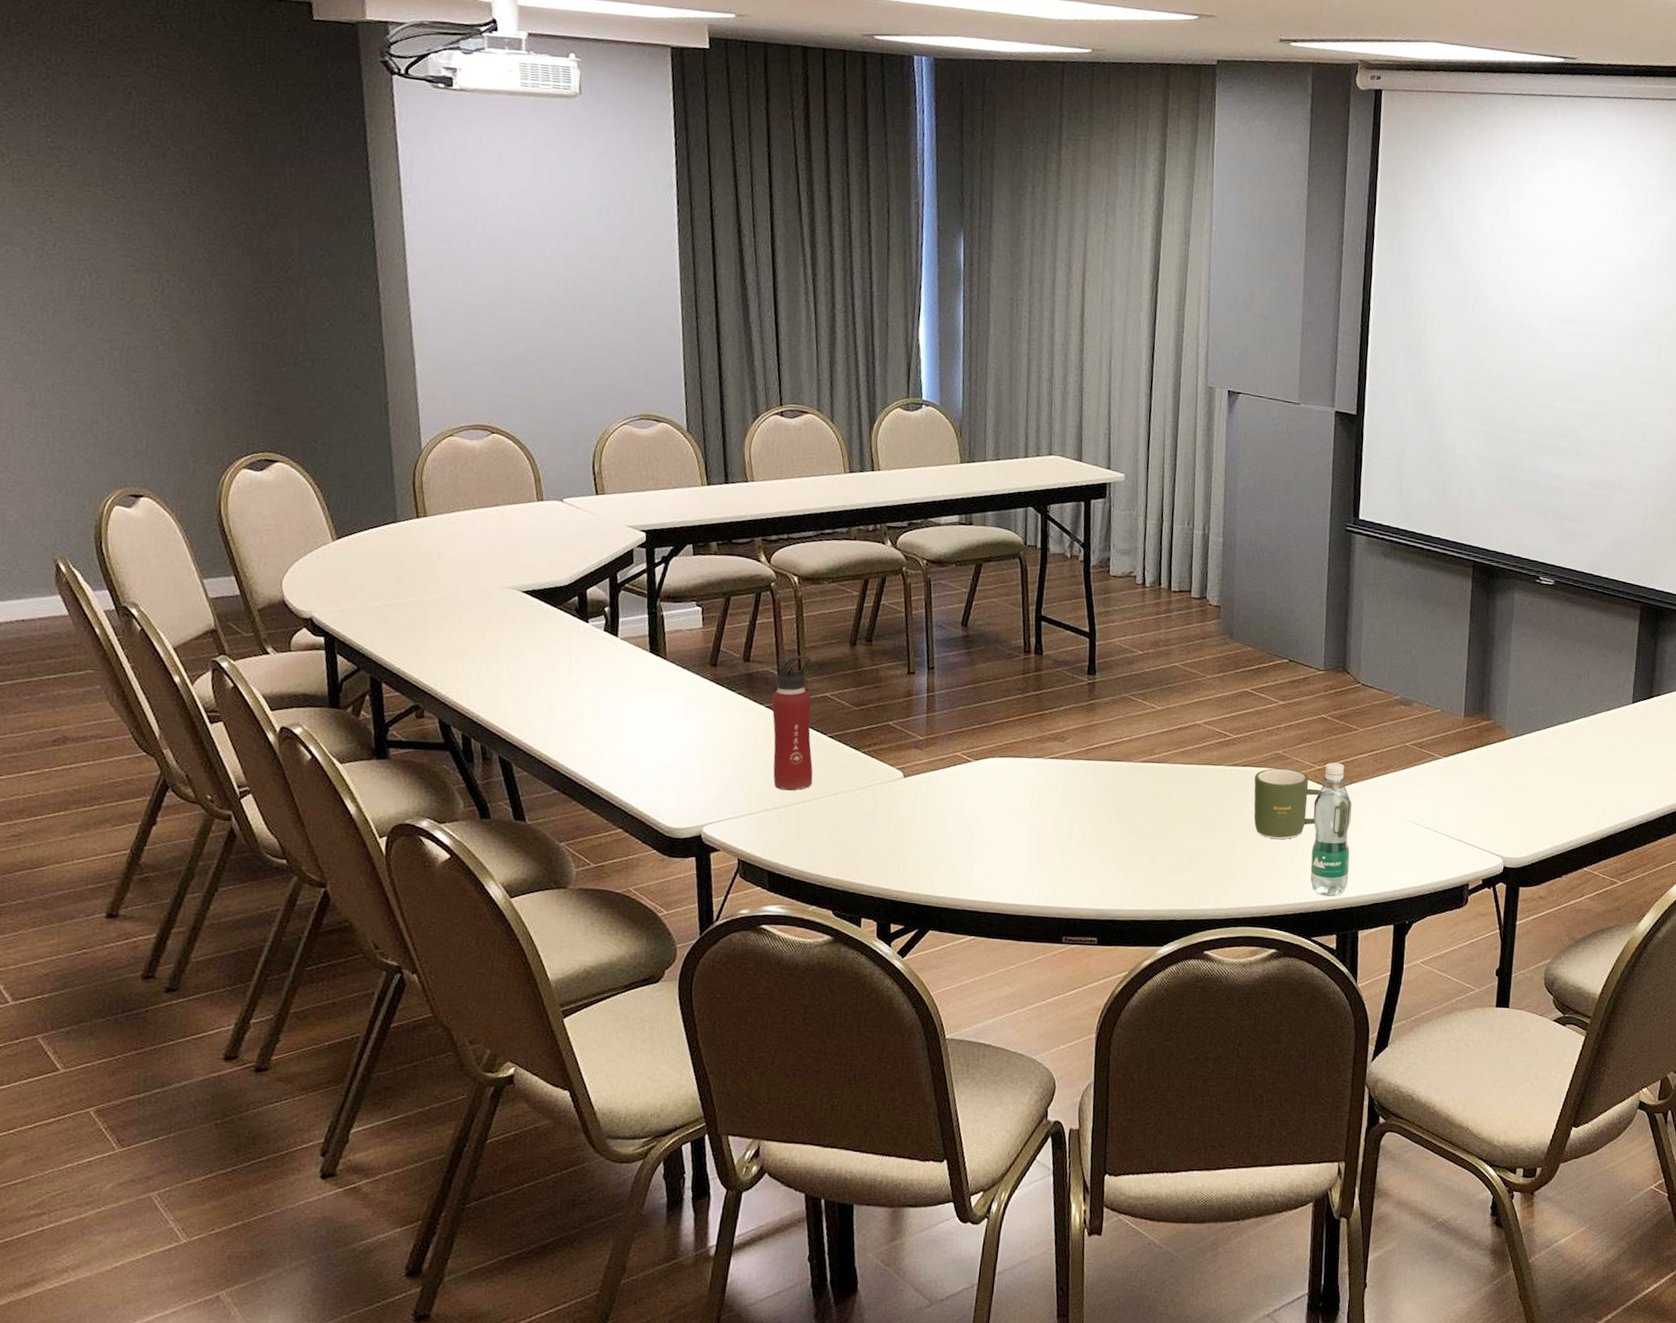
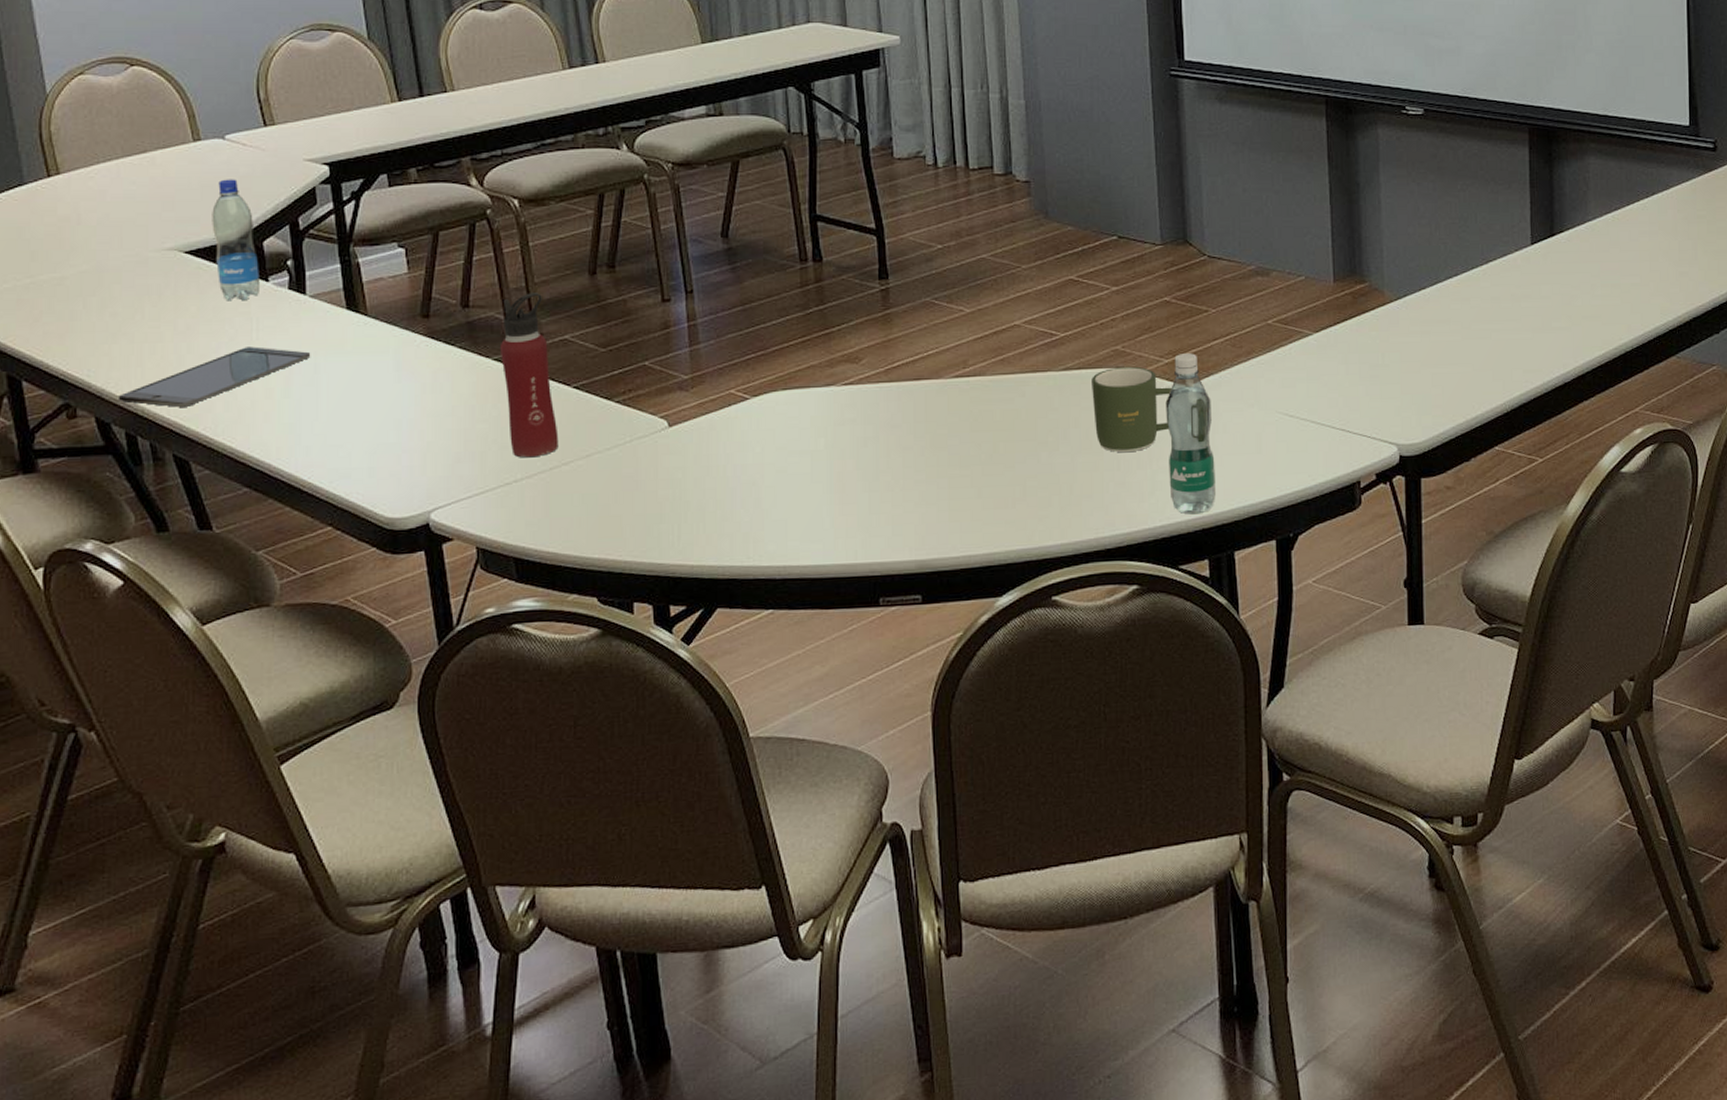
tablet: none [458,674,618,718] -> present [118,346,311,407]
bottle: none [546,535,582,637] -> present [212,179,261,301]

